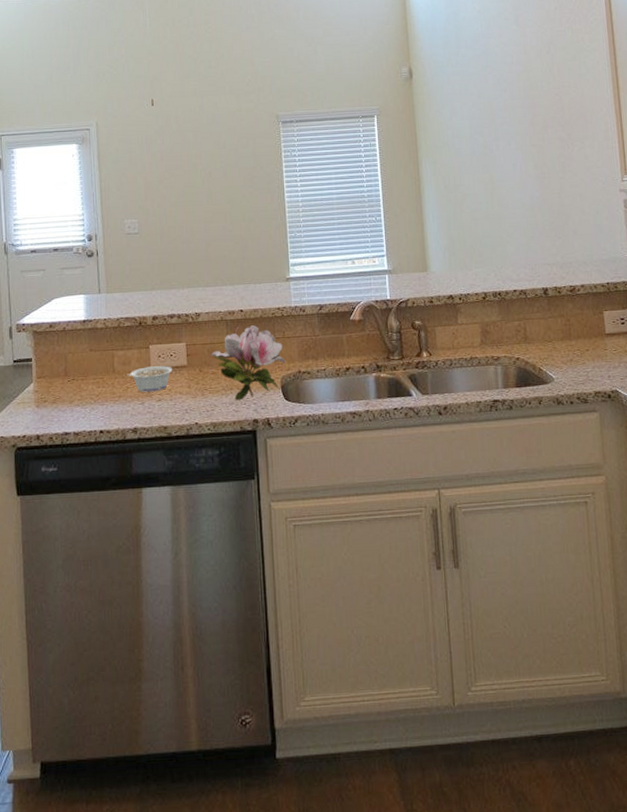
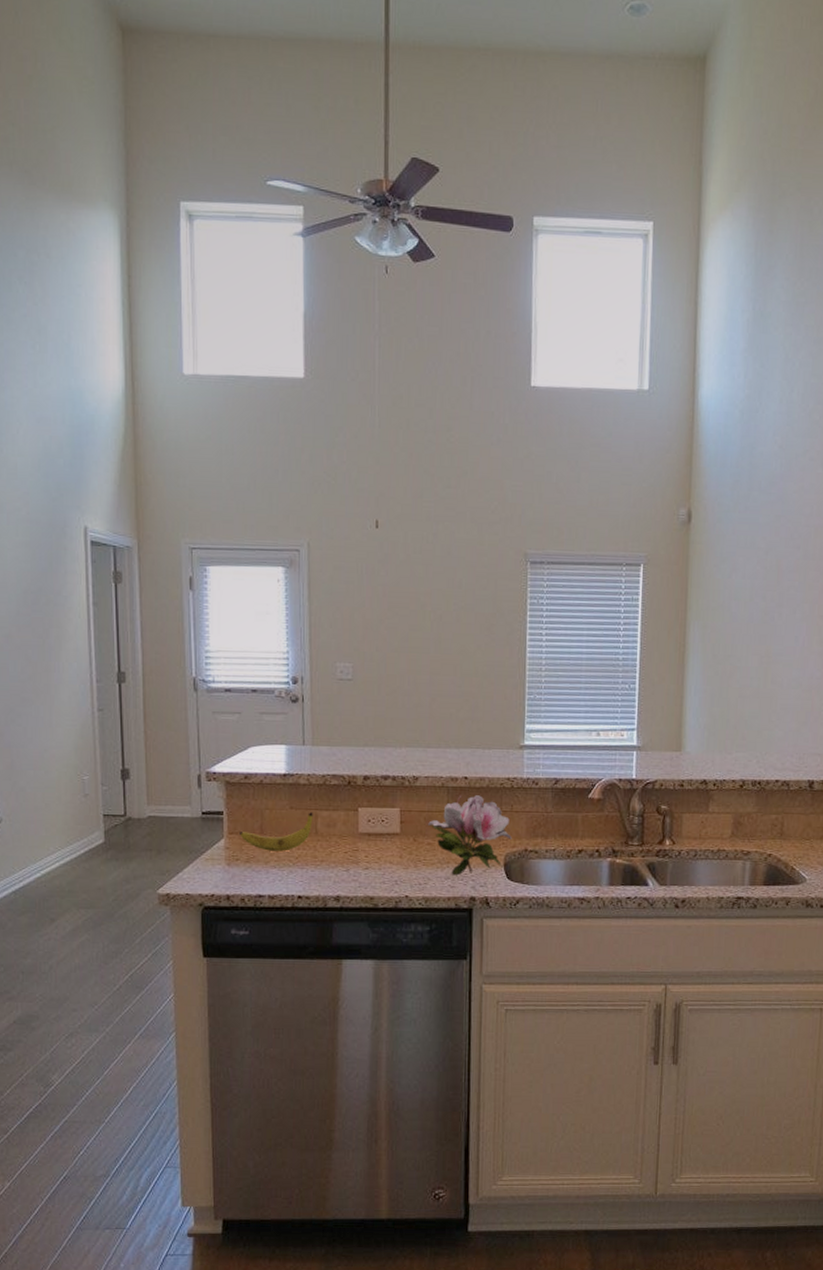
banana: none [47,353,110,391] -> present [240,813,313,852]
legume: present [126,366,173,392] -> none [330,831,384,859]

